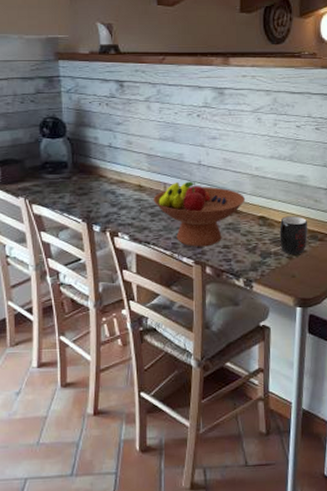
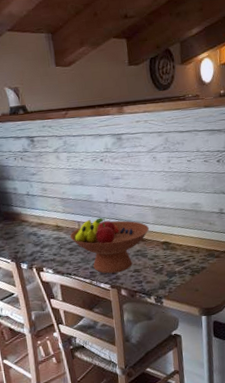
mug: present [279,216,308,254] -> none [181,238,206,272]

